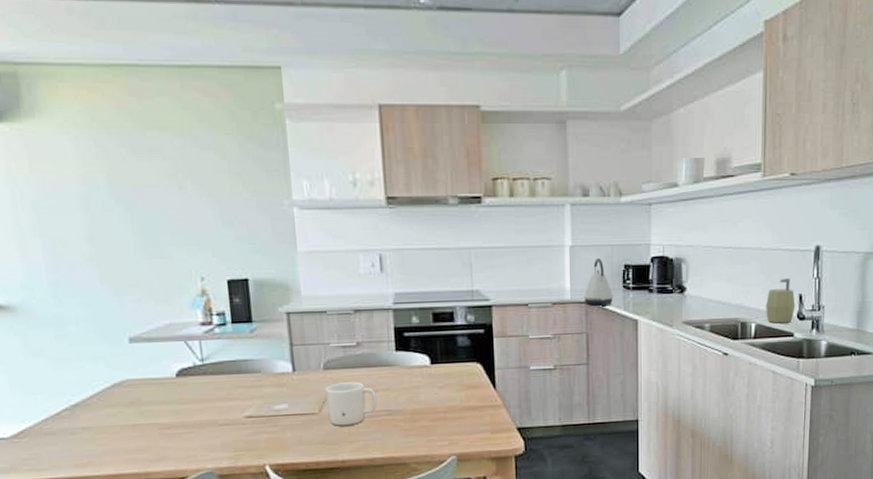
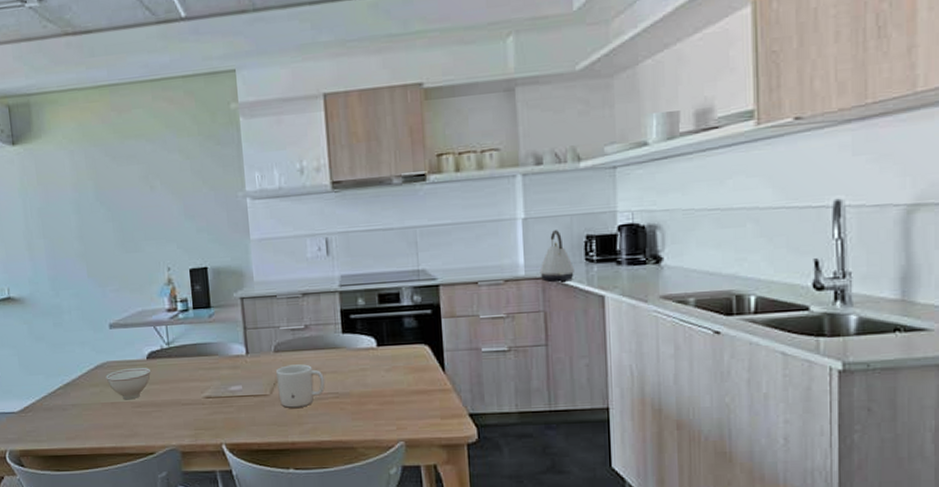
bowl: none [125,385,182,422] -> present [105,367,152,400]
soap dispenser: present [766,279,795,324] -> none [769,241,810,295]

